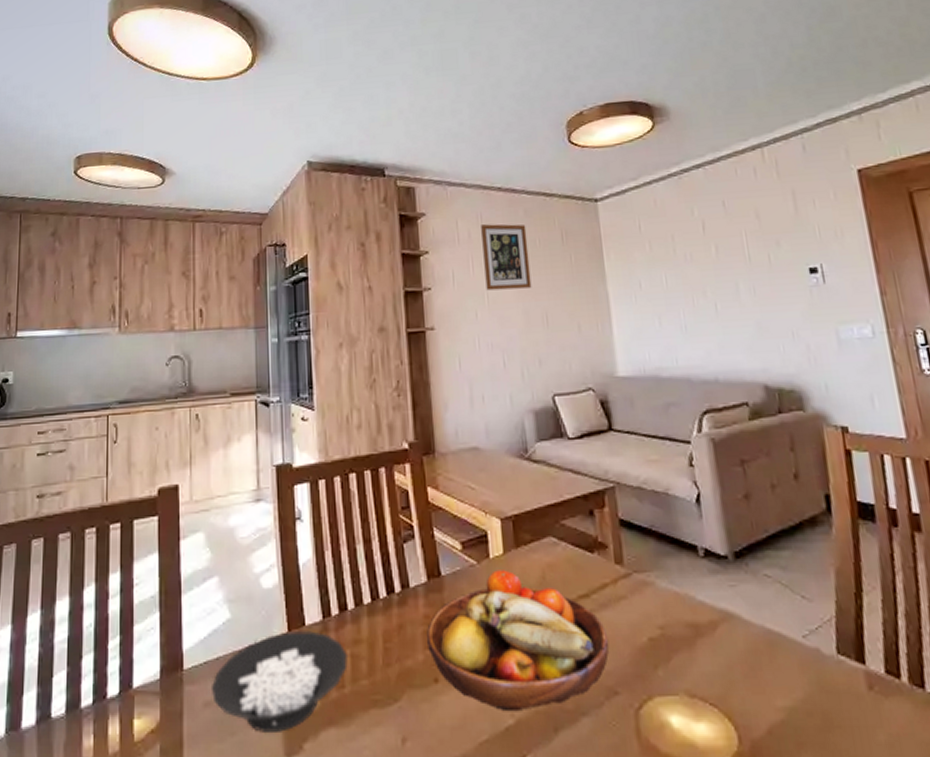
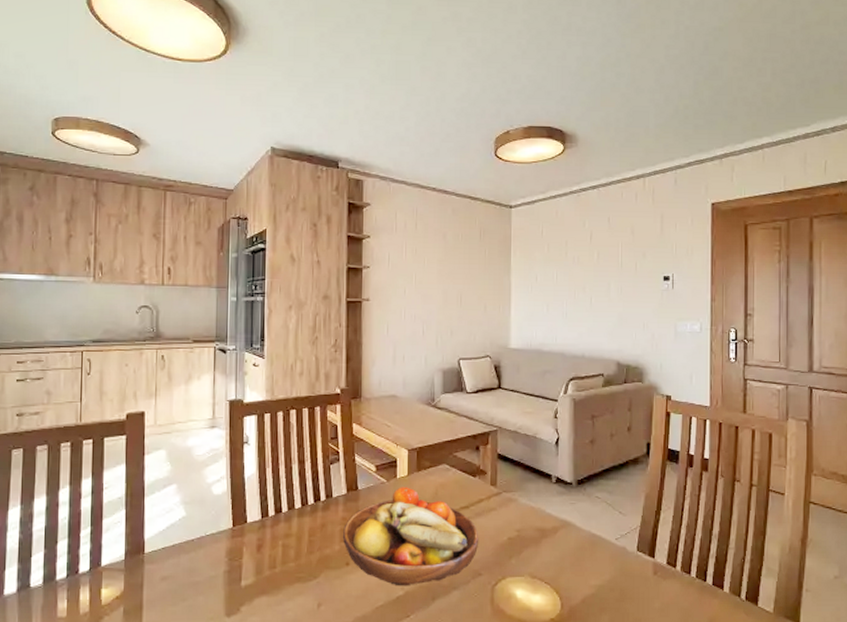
cereal bowl: present [212,631,349,732] -> none [168,527,281,599]
wall art: present [481,224,532,291] -> none [415,218,452,273]

